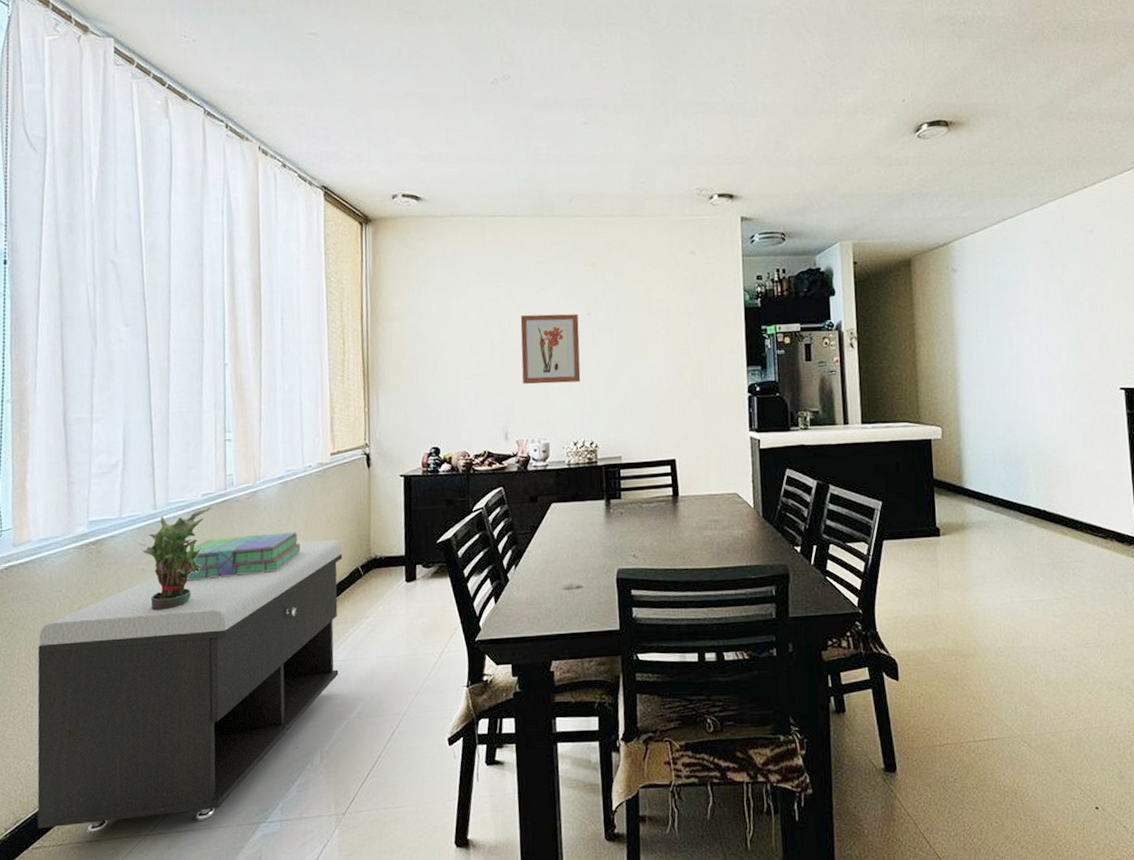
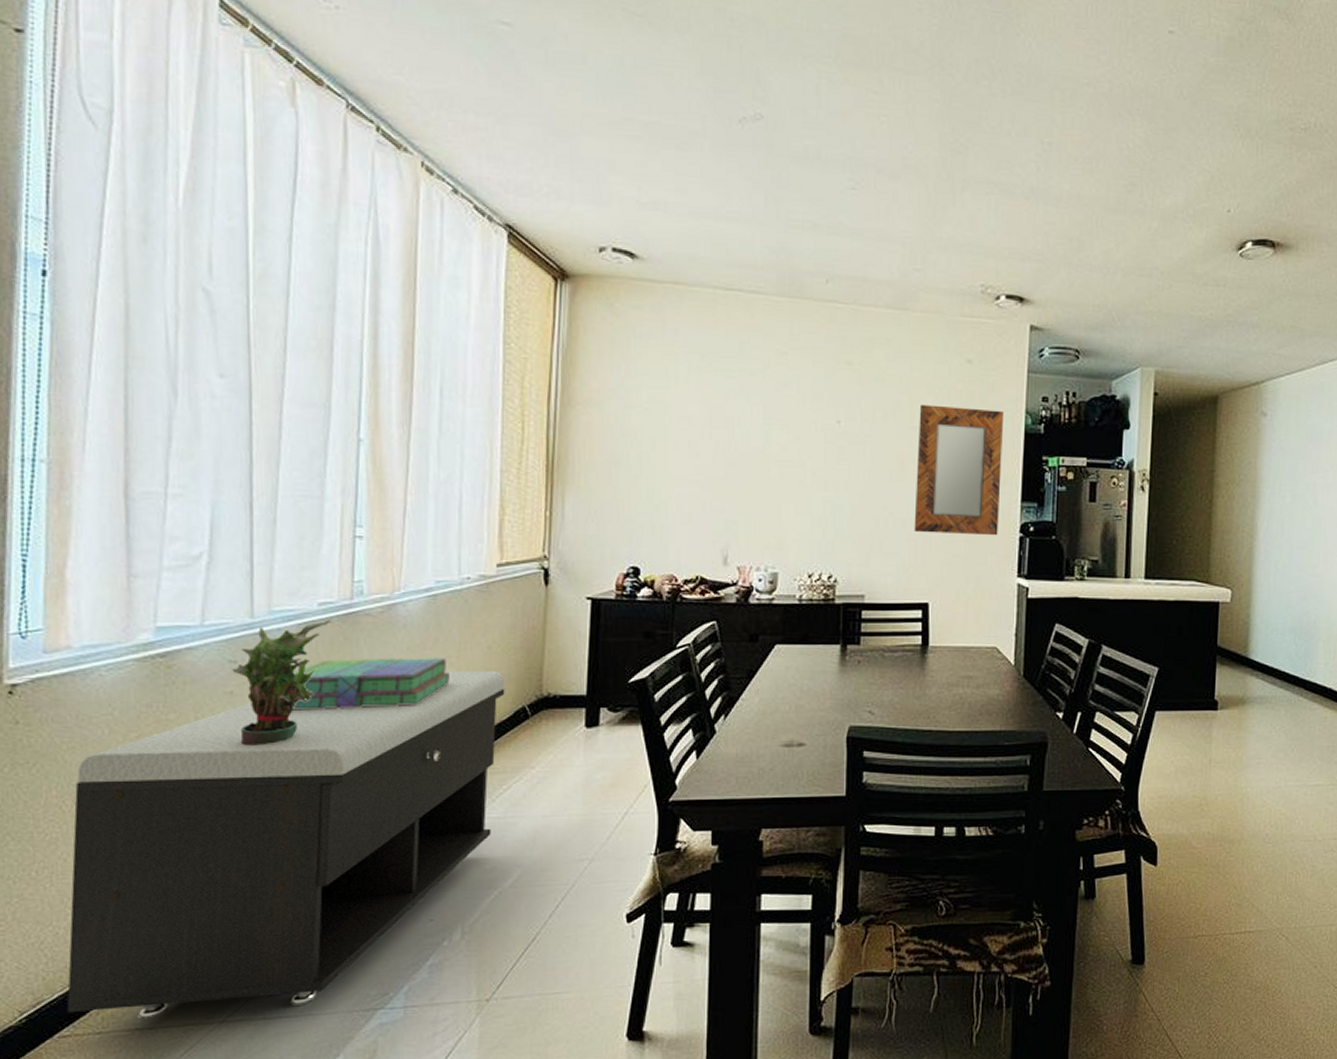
wall art: present [520,314,581,384] -> none [751,415,825,502]
home mirror: none [654,291,730,400] -> present [914,404,1003,536]

